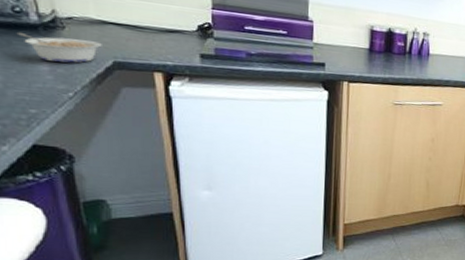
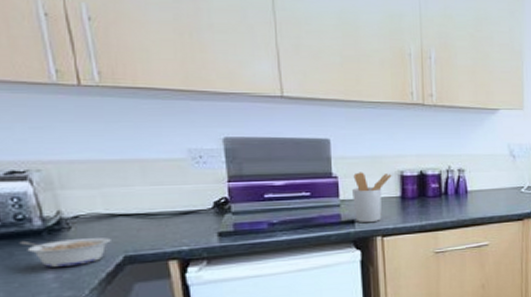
utensil holder: none [325,20,363,68] -> present [352,172,392,223]

